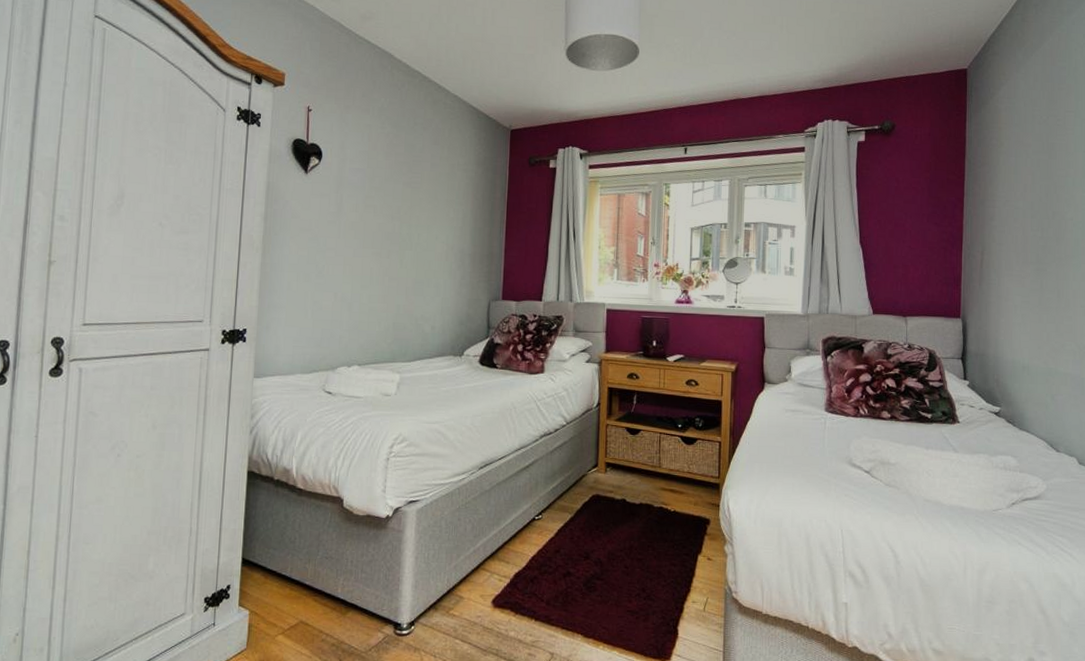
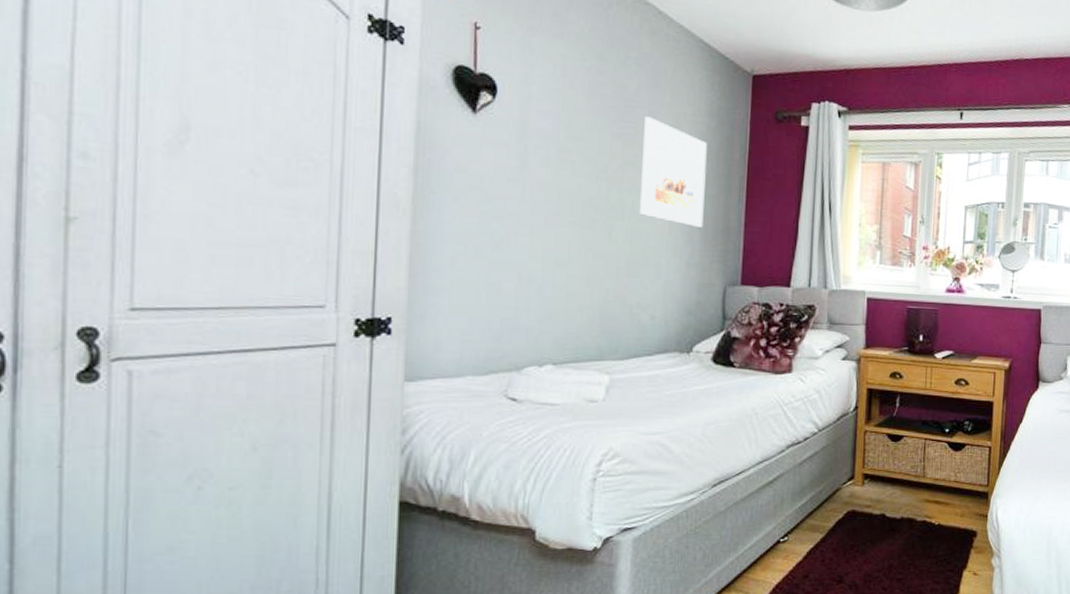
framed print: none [423,168,475,254] -> present [639,116,707,227]

